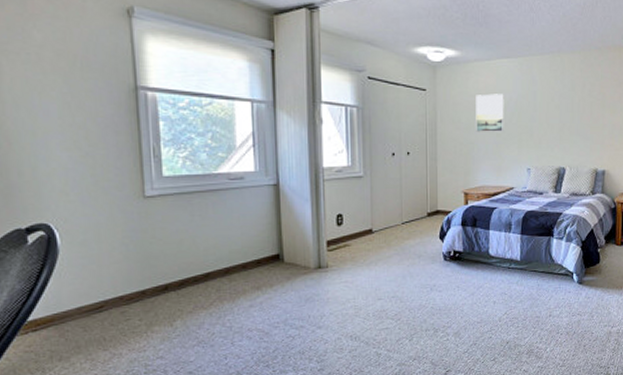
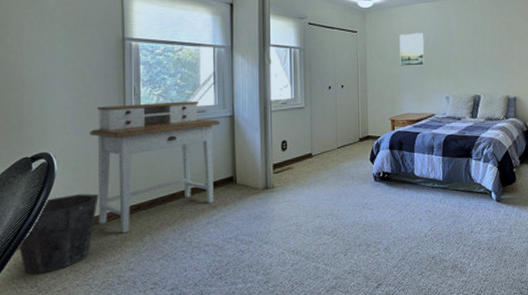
waste bin: none [17,272,116,364] -> present [18,193,99,275]
desk: none [99,165,263,318] -> present [89,101,221,234]

